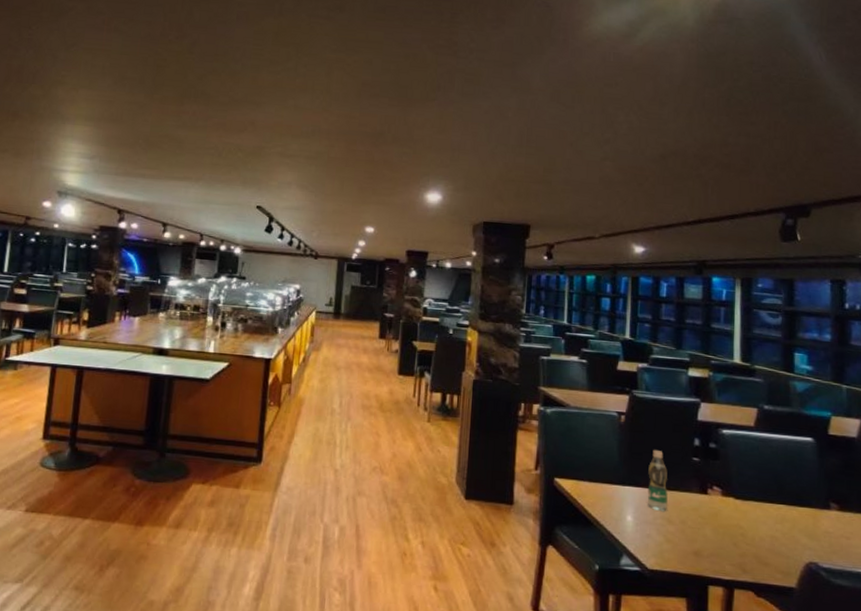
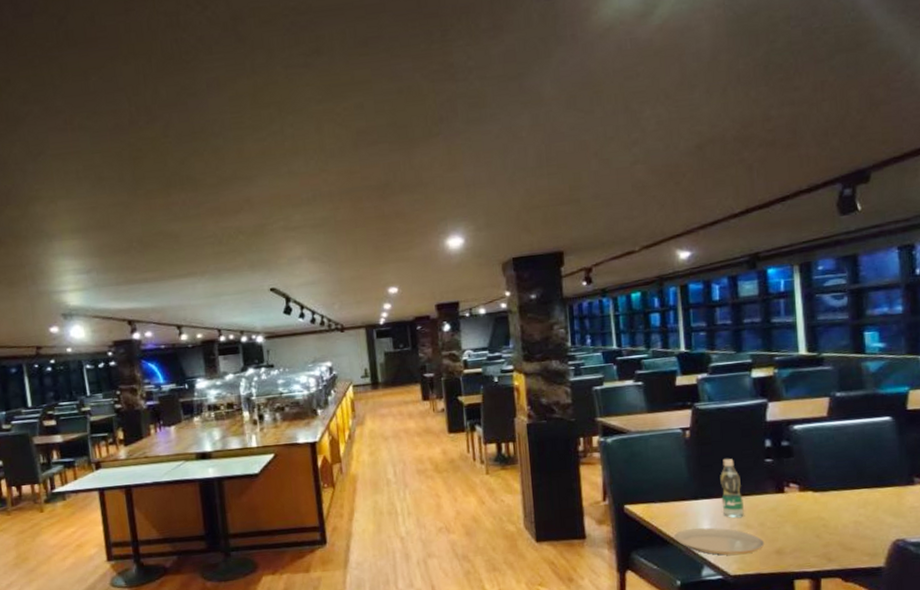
plate: none [598,513,684,550] -> present [674,527,765,556]

